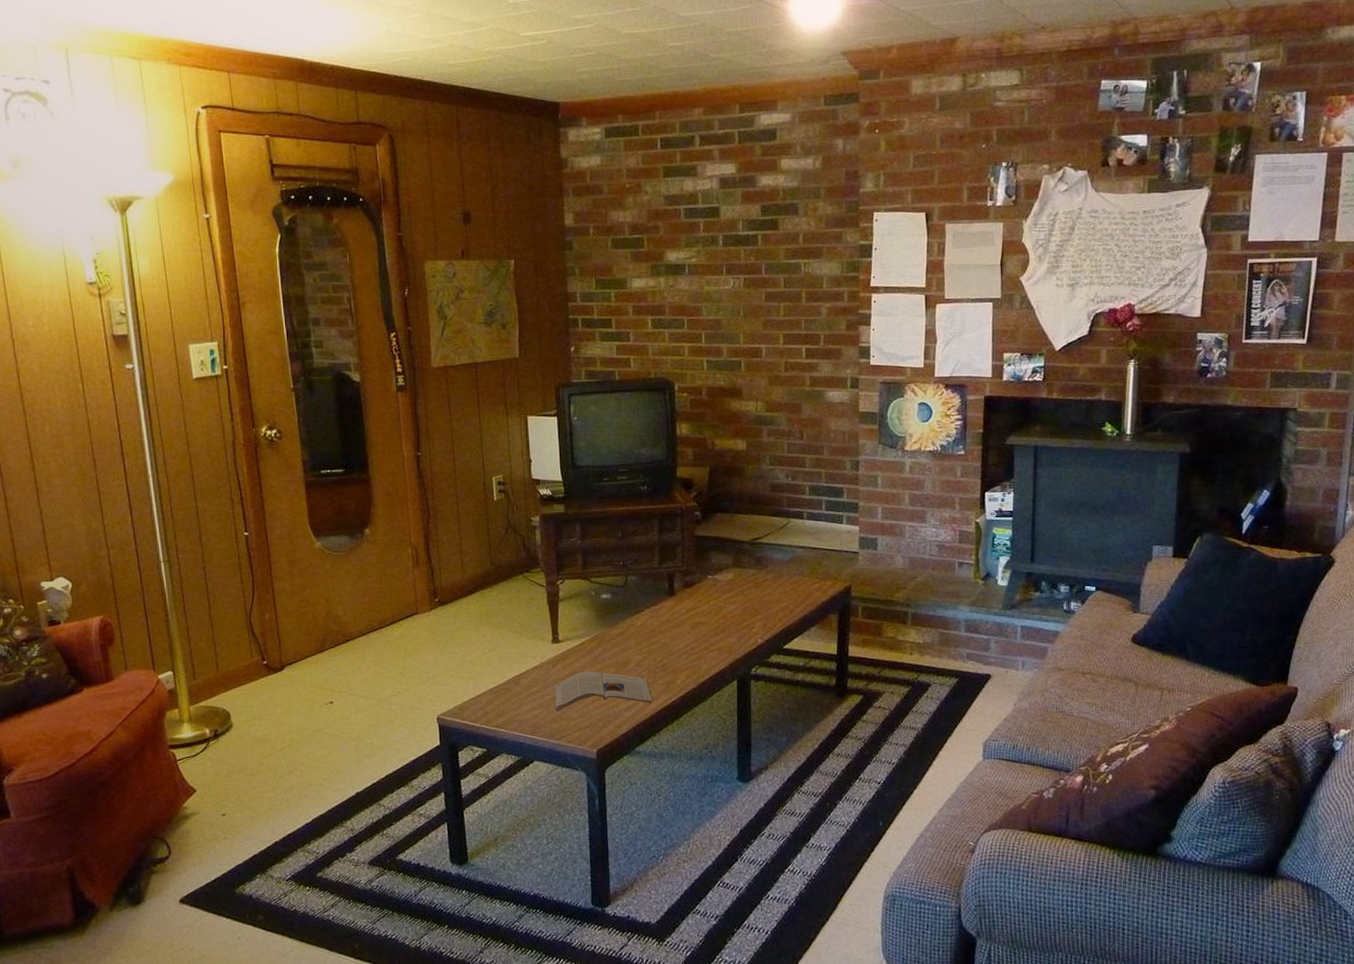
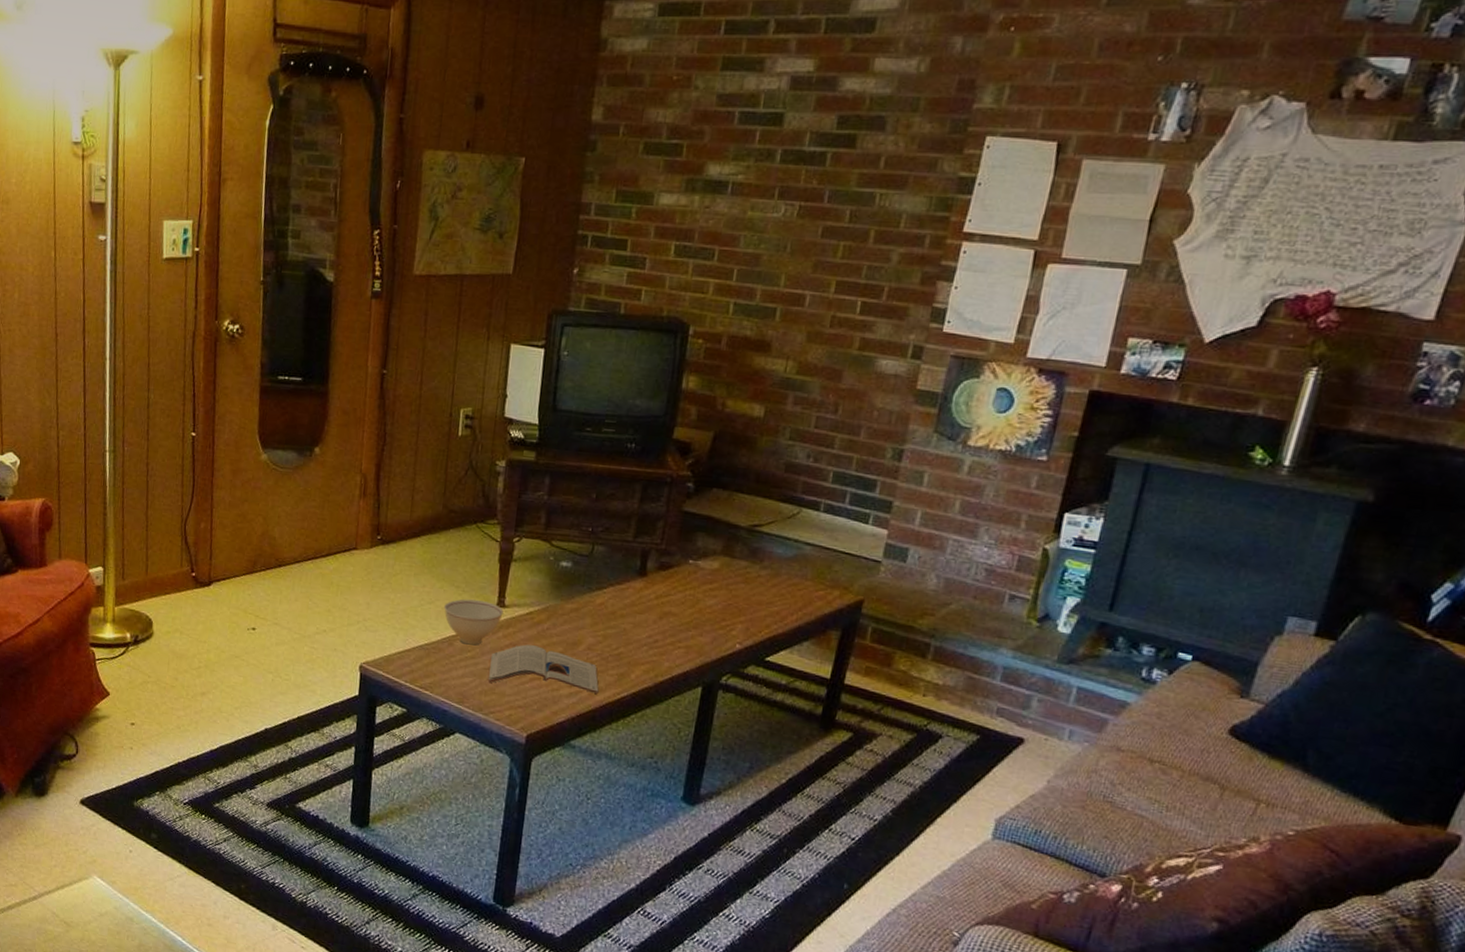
bowl: none [506,640,559,681] -> present [444,599,504,646]

